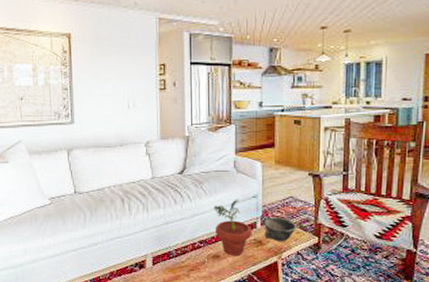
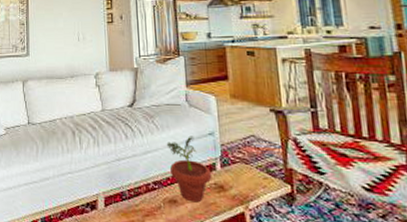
bowl: present [263,217,297,242] -> none [223,158,263,189]

